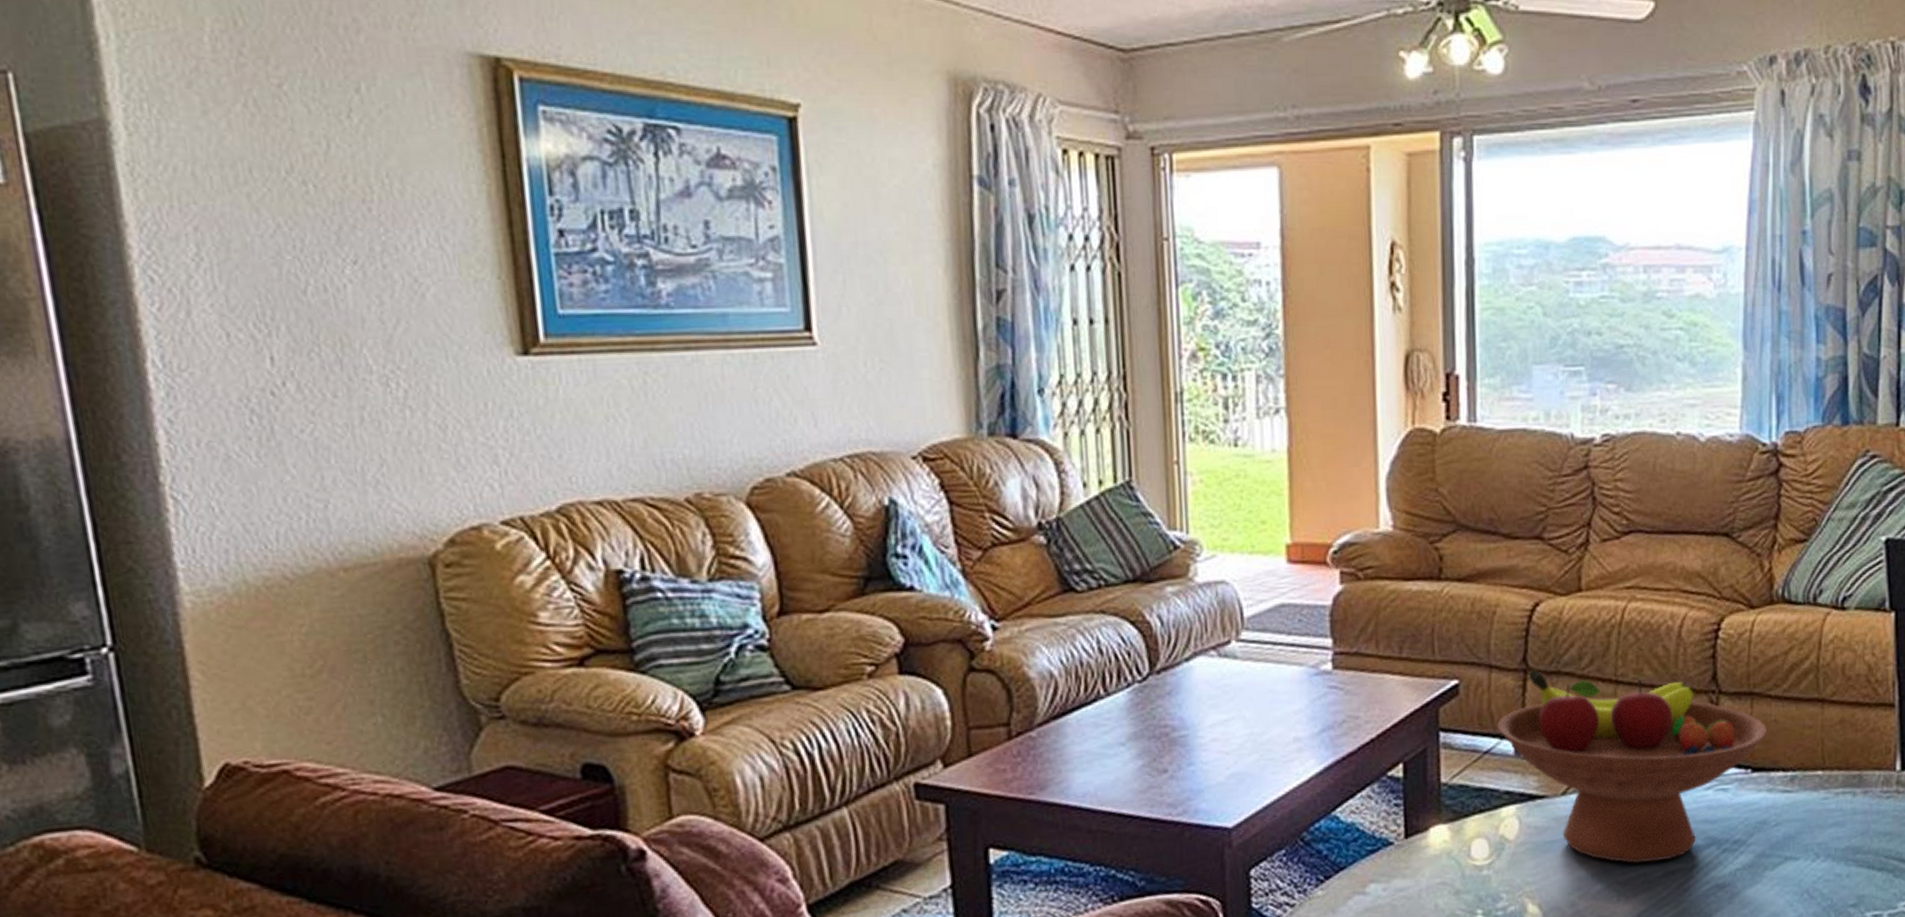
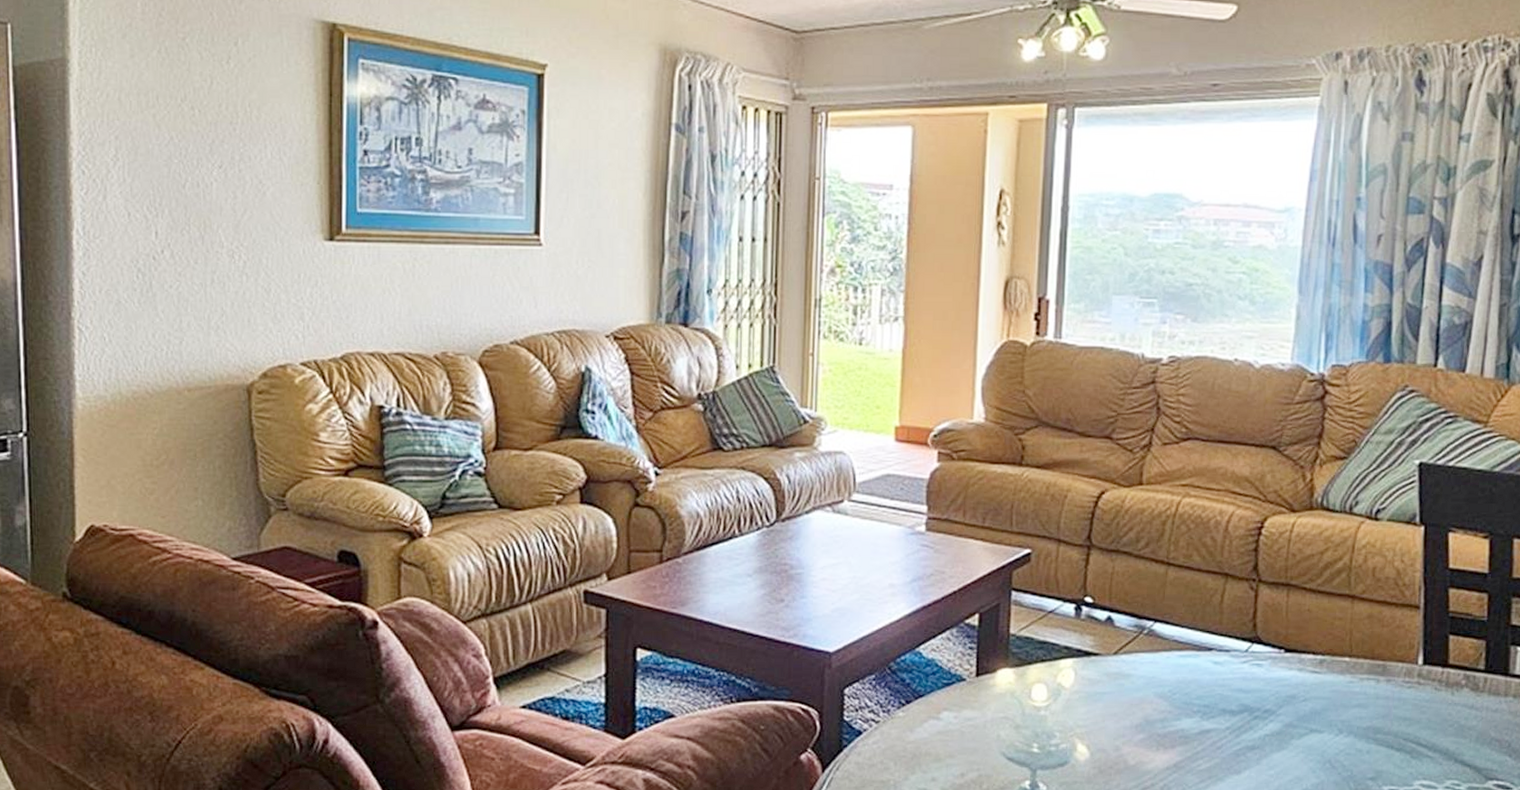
fruit bowl: present [1497,670,1768,864] -> none [1062,547,1301,721]

